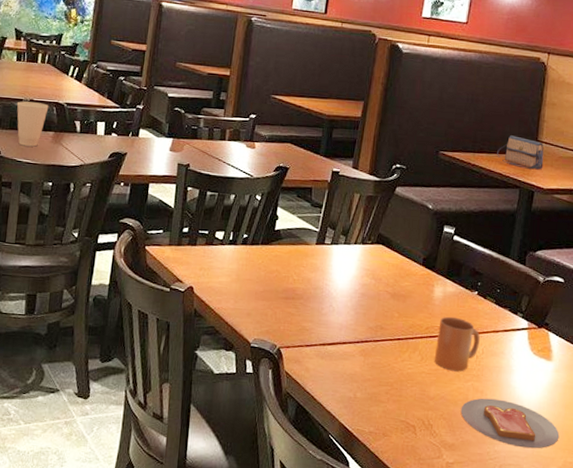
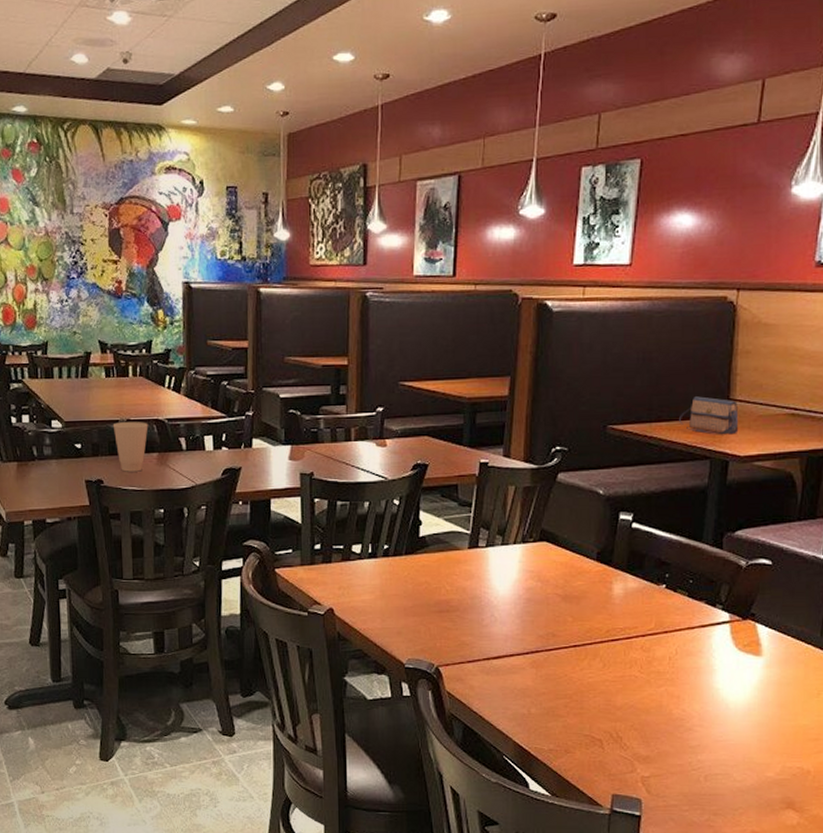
cup: present [434,316,480,371] -> none [618,615,672,675]
sandwich: present [460,398,560,449] -> none [654,703,775,755]

